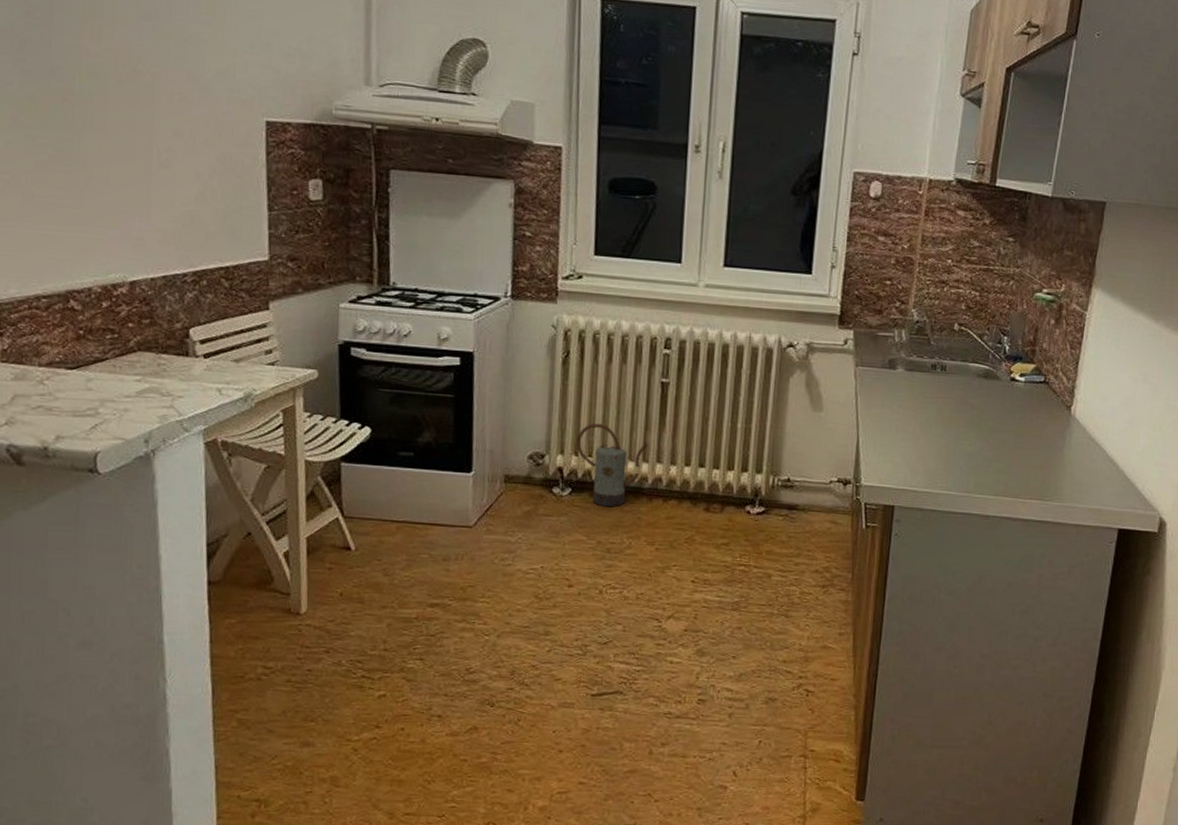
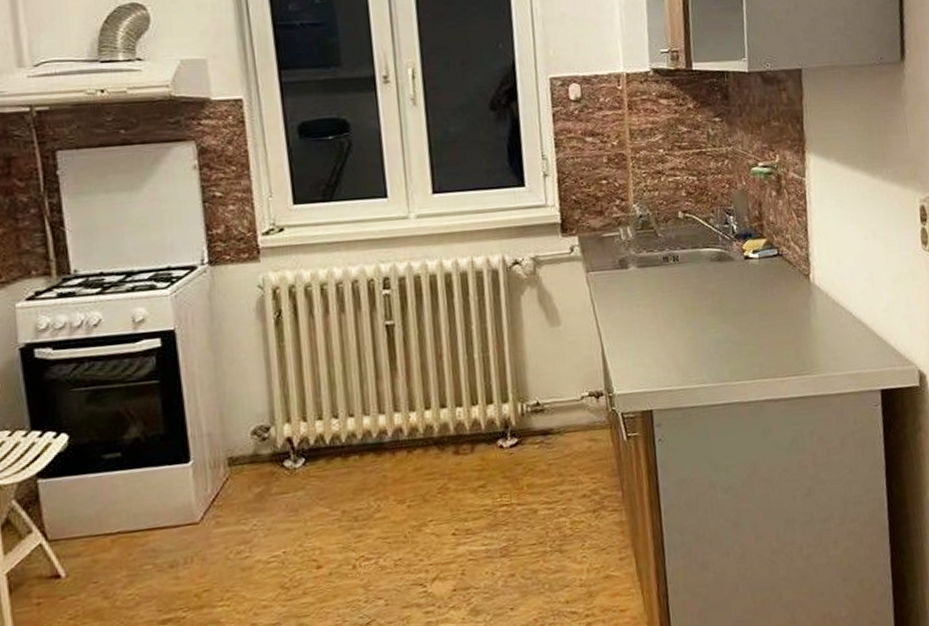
watering can: present [576,423,648,507] -> none [302,381,382,472]

